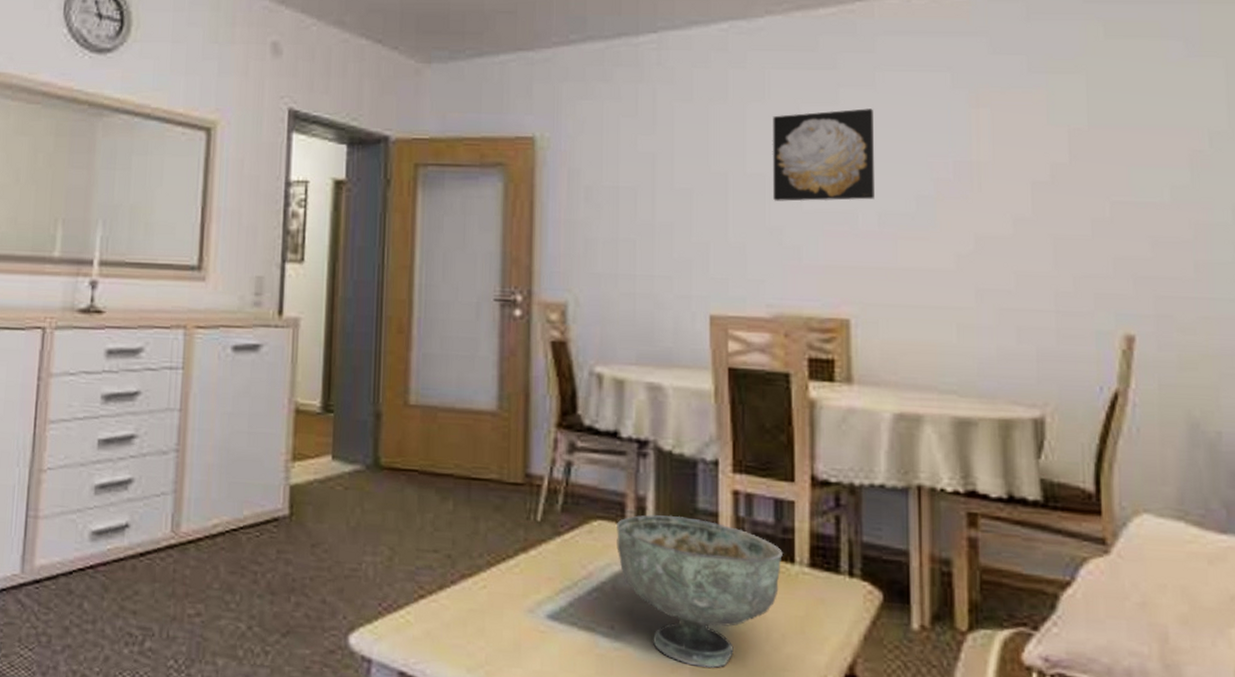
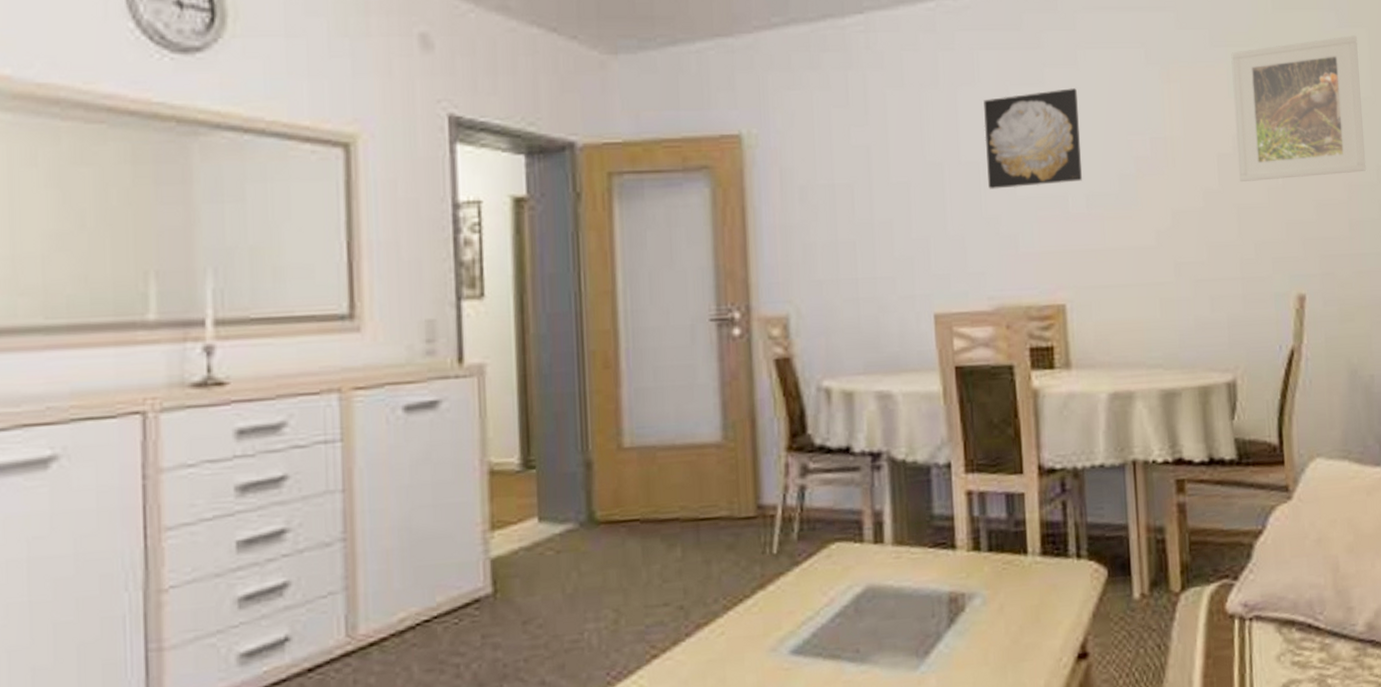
decorative bowl: present [616,515,783,669] -> none [855,525,1016,674]
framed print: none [1052,65,1219,212] -> present [1231,35,1367,181]

